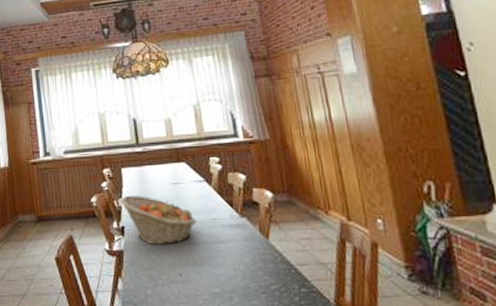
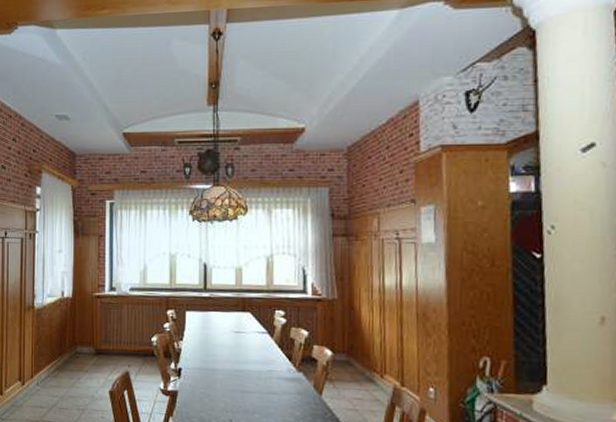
fruit basket: present [120,195,196,245] -> none [180,338,253,391]

